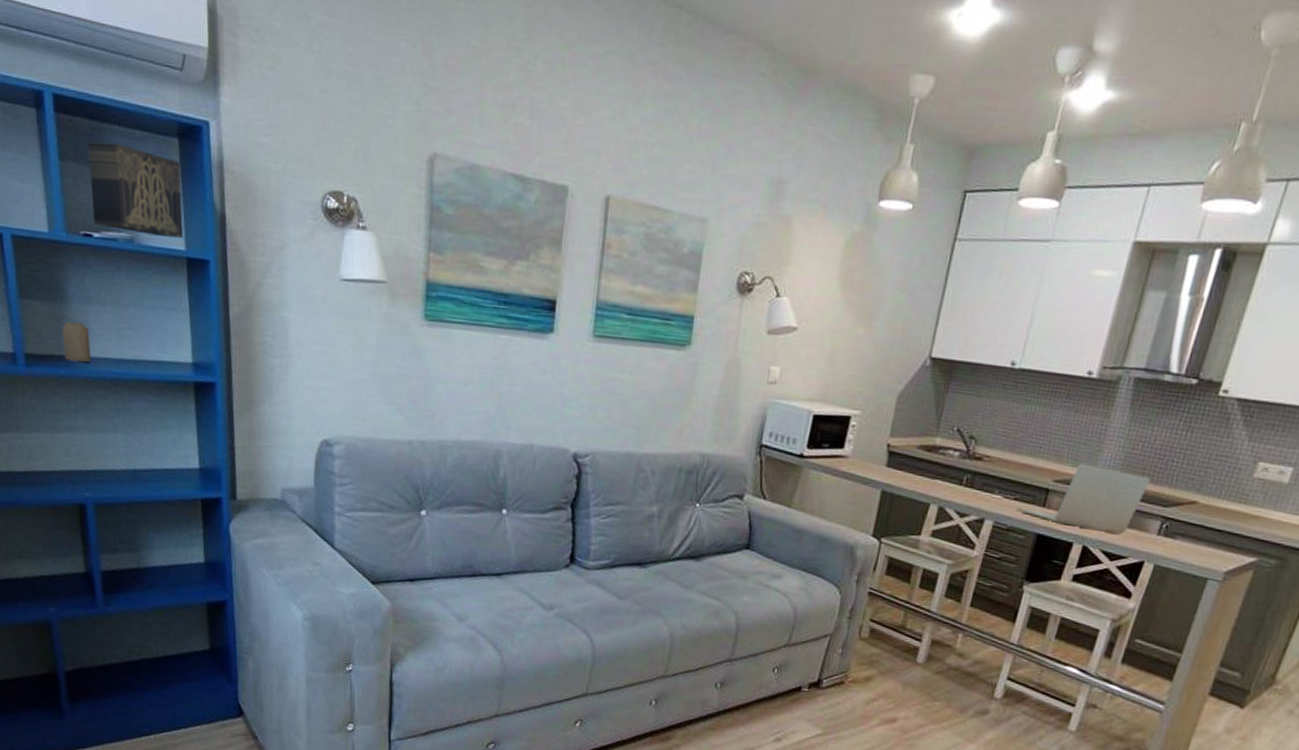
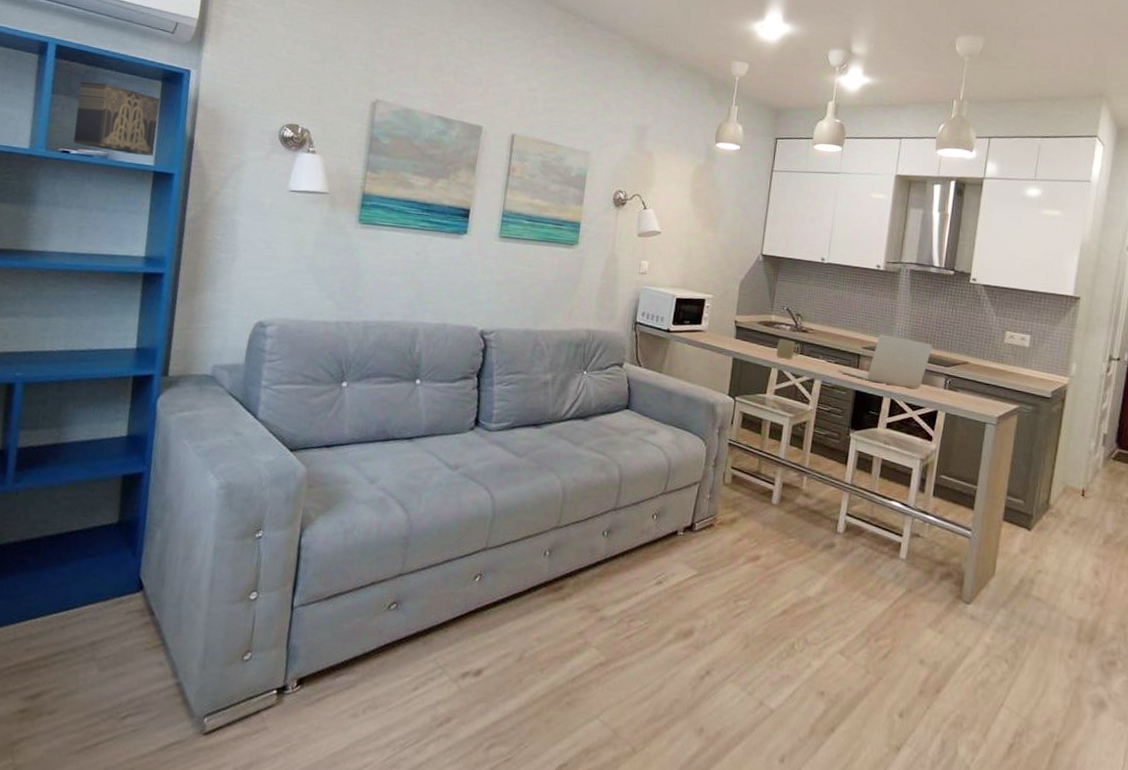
candle: present [62,320,91,363] -> none [21,220,51,256]
mug: none [938,467,971,494] -> present [776,338,801,360]

